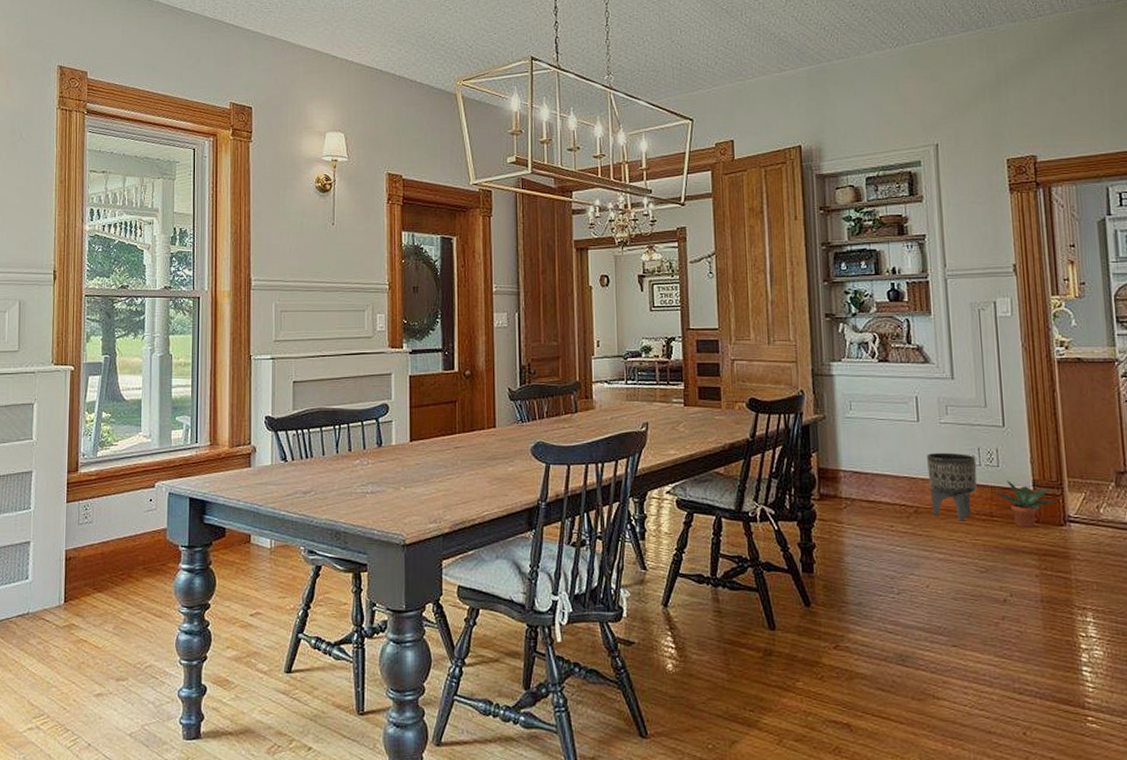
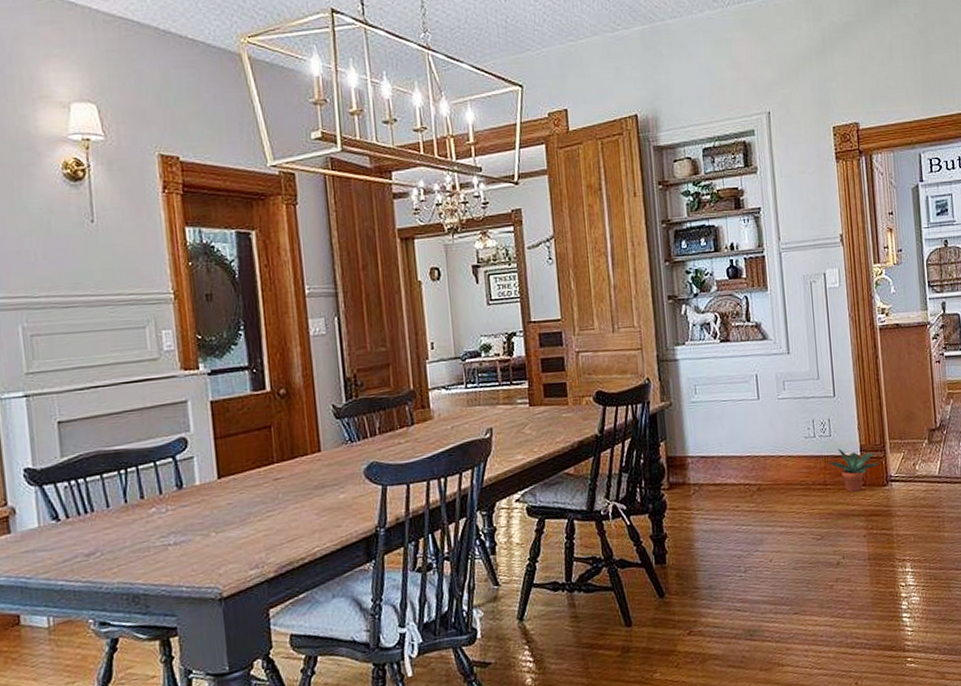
planter: present [926,452,977,521] -> none [766,427,812,493]

